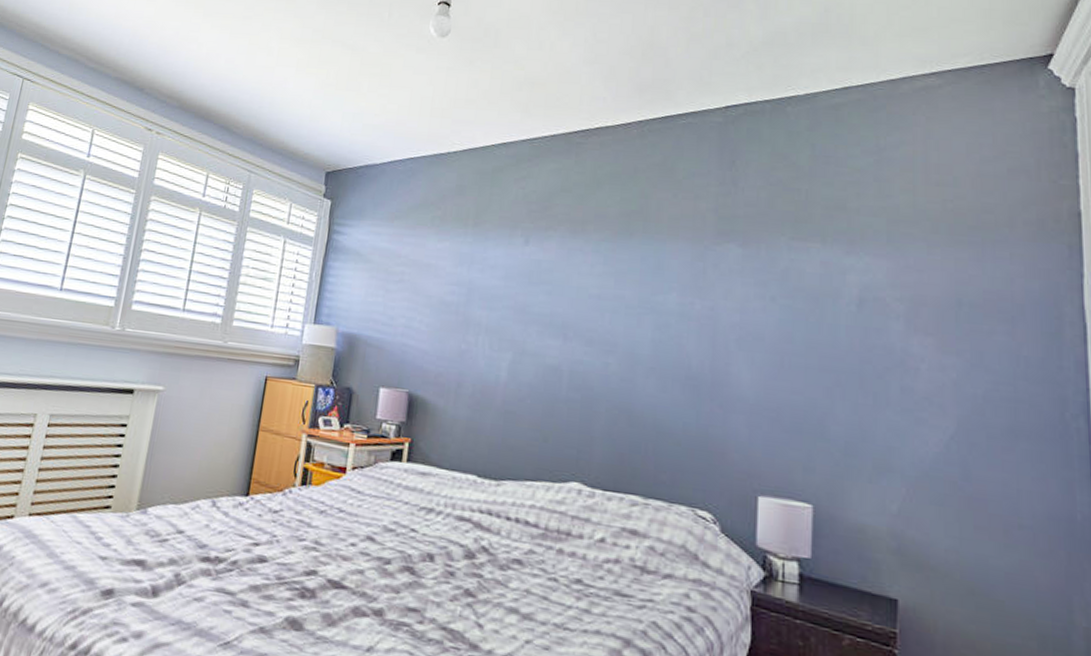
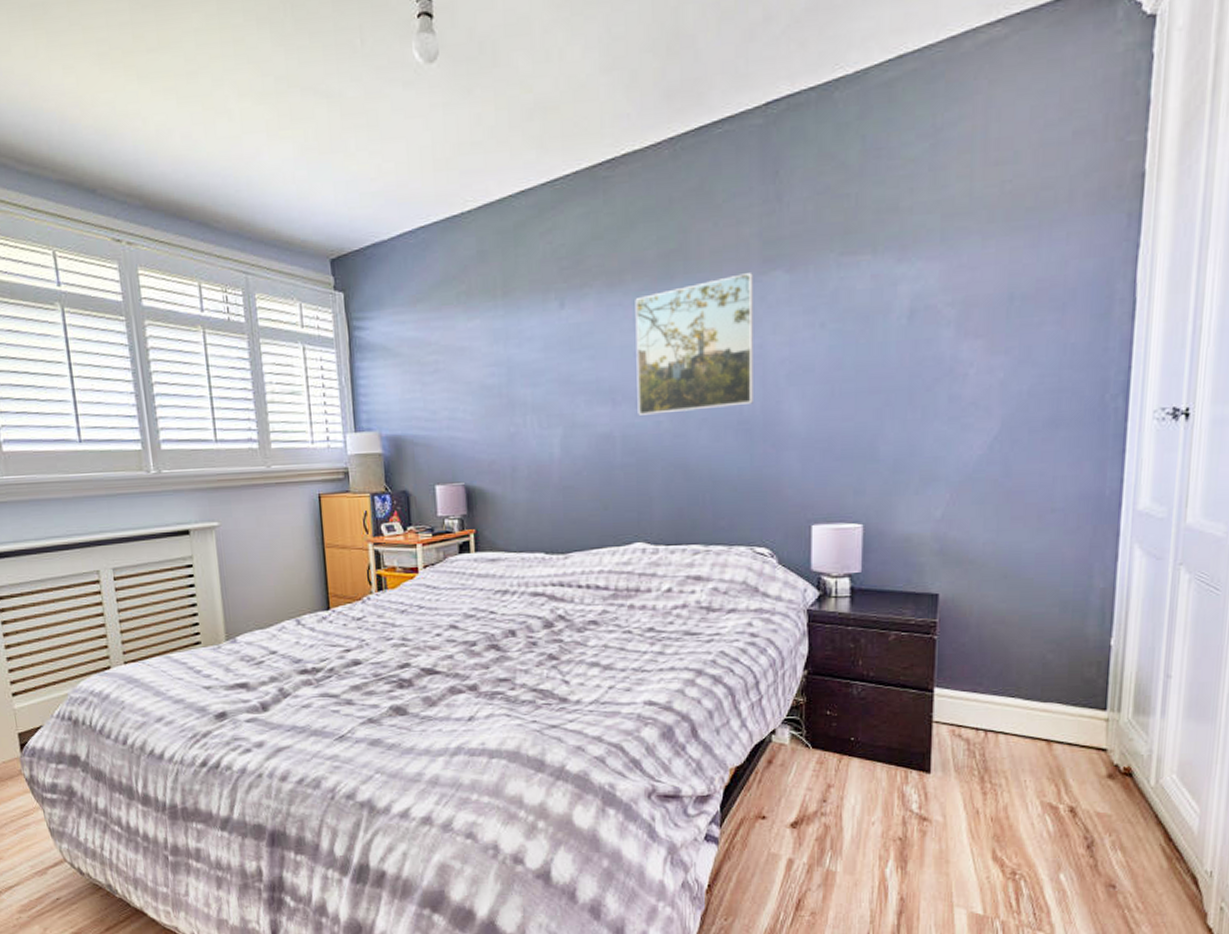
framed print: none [587,241,707,361] -> present [635,273,755,415]

